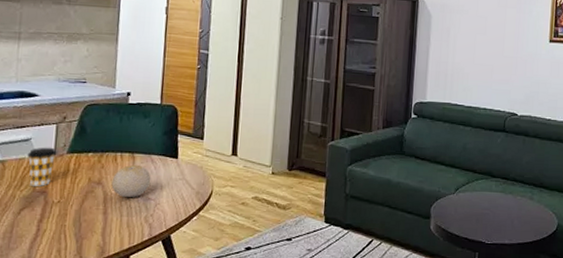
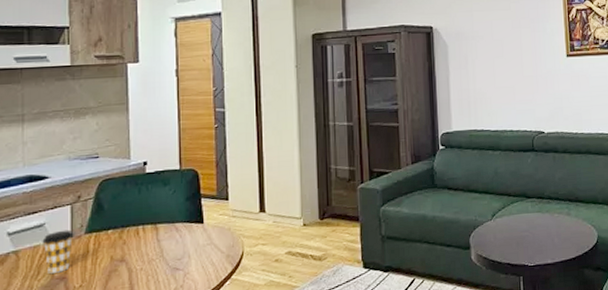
fruit: present [111,164,151,197] -> none [136,235,178,271]

